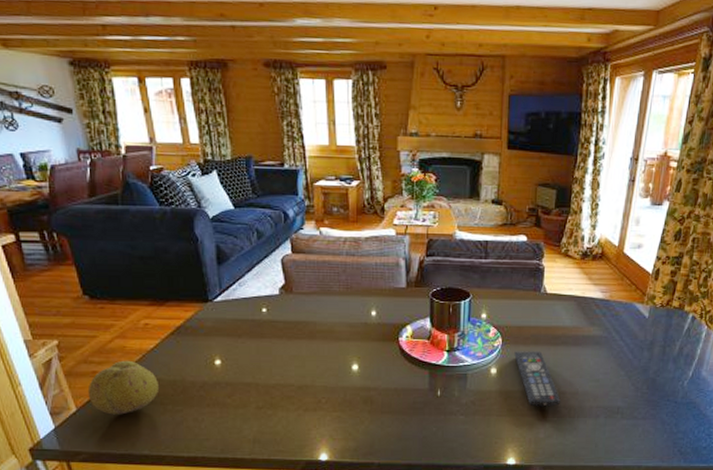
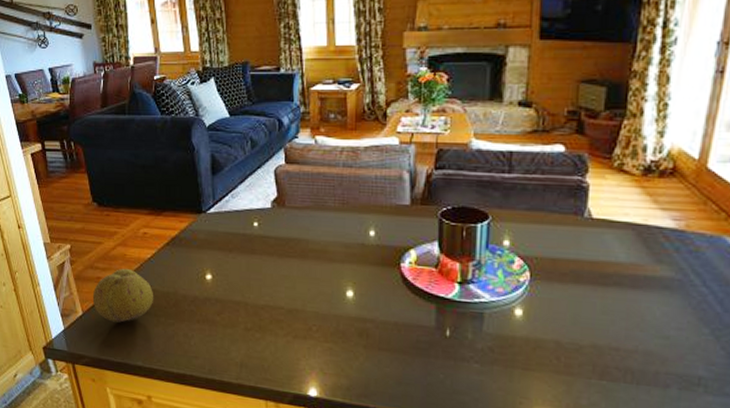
remote control: present [514,351,561,407] -> none [546,289,612,365]

